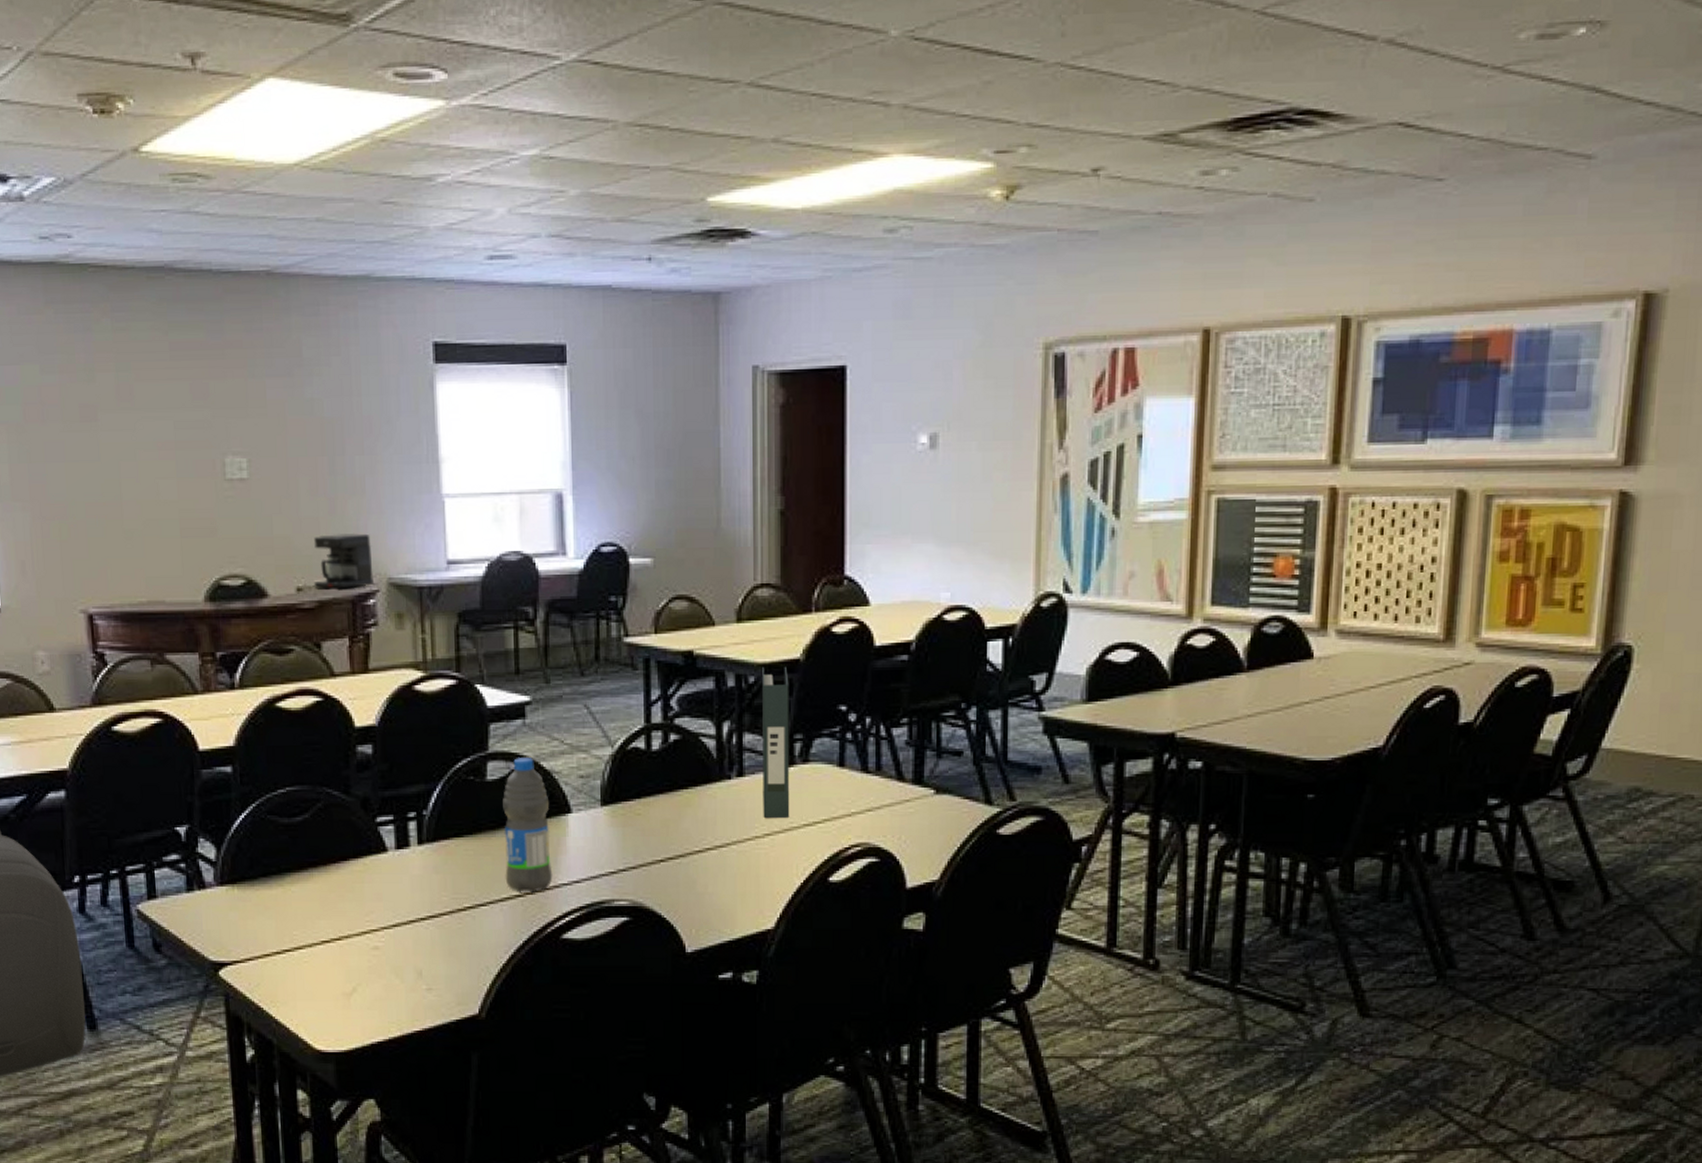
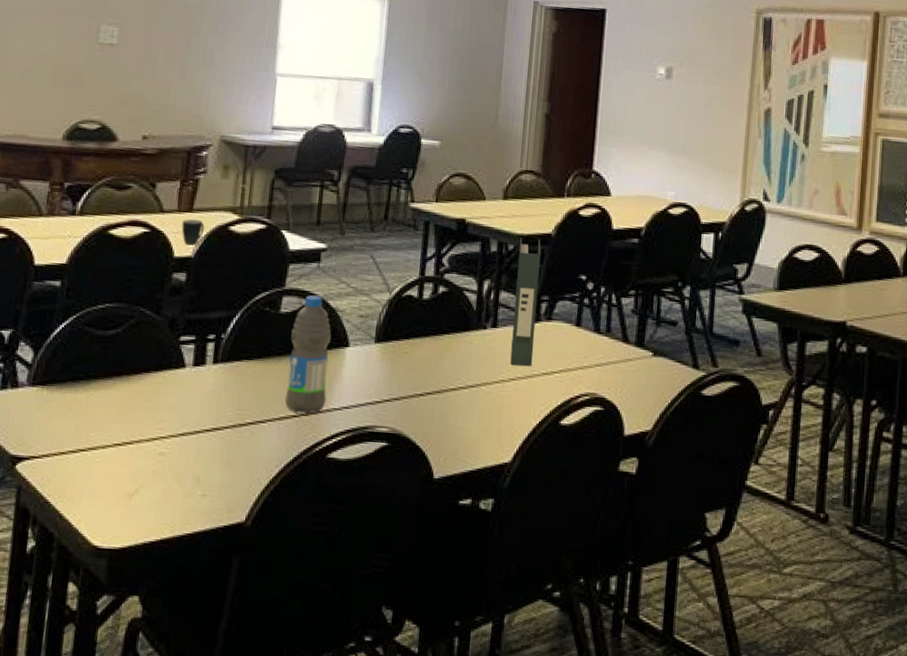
coffee maker: present [314,533,374,590] -> none [157,95,211,142]
mug: none [358,680,385,712] -> present [181,219,204,246]

